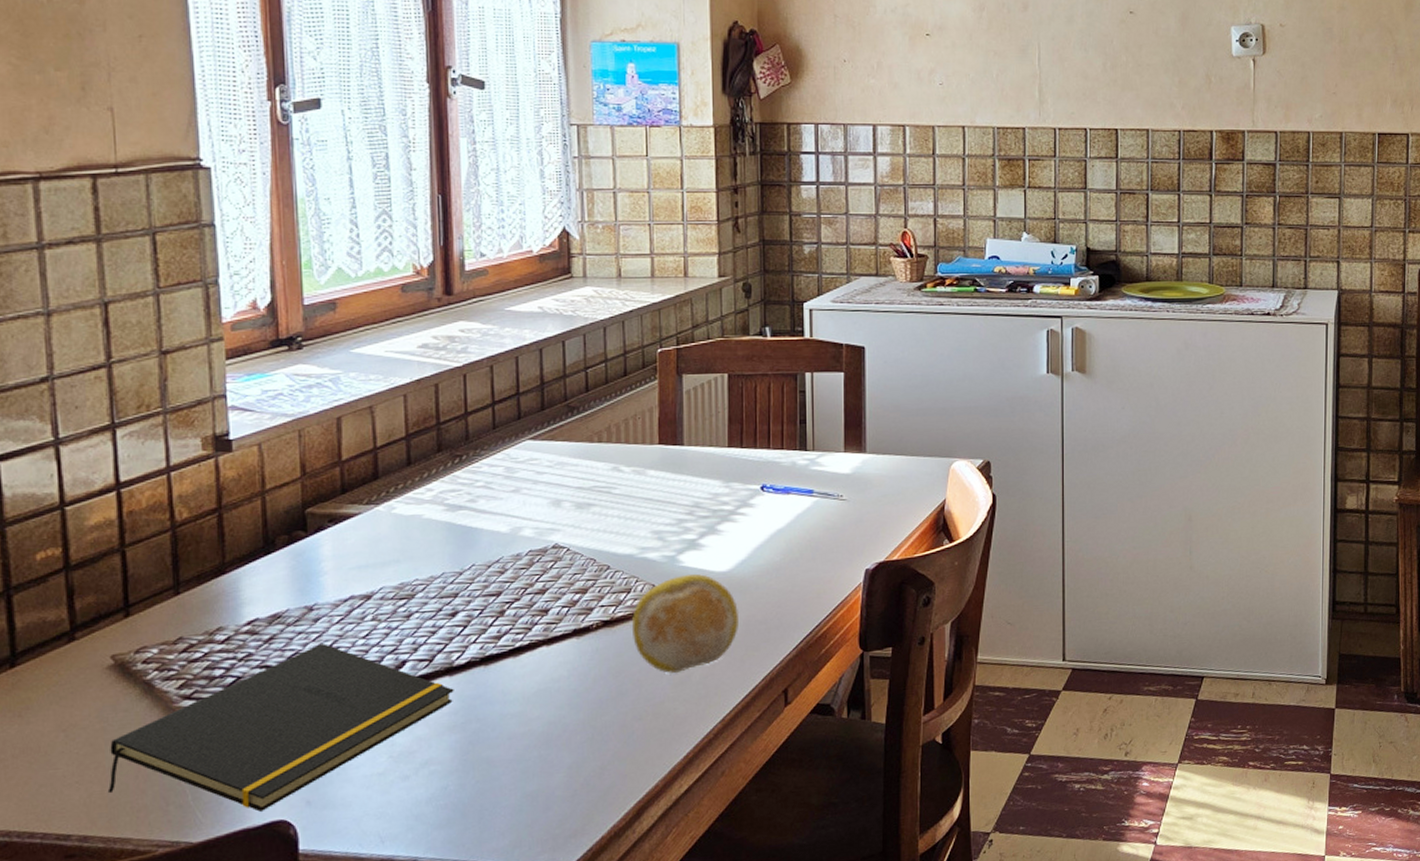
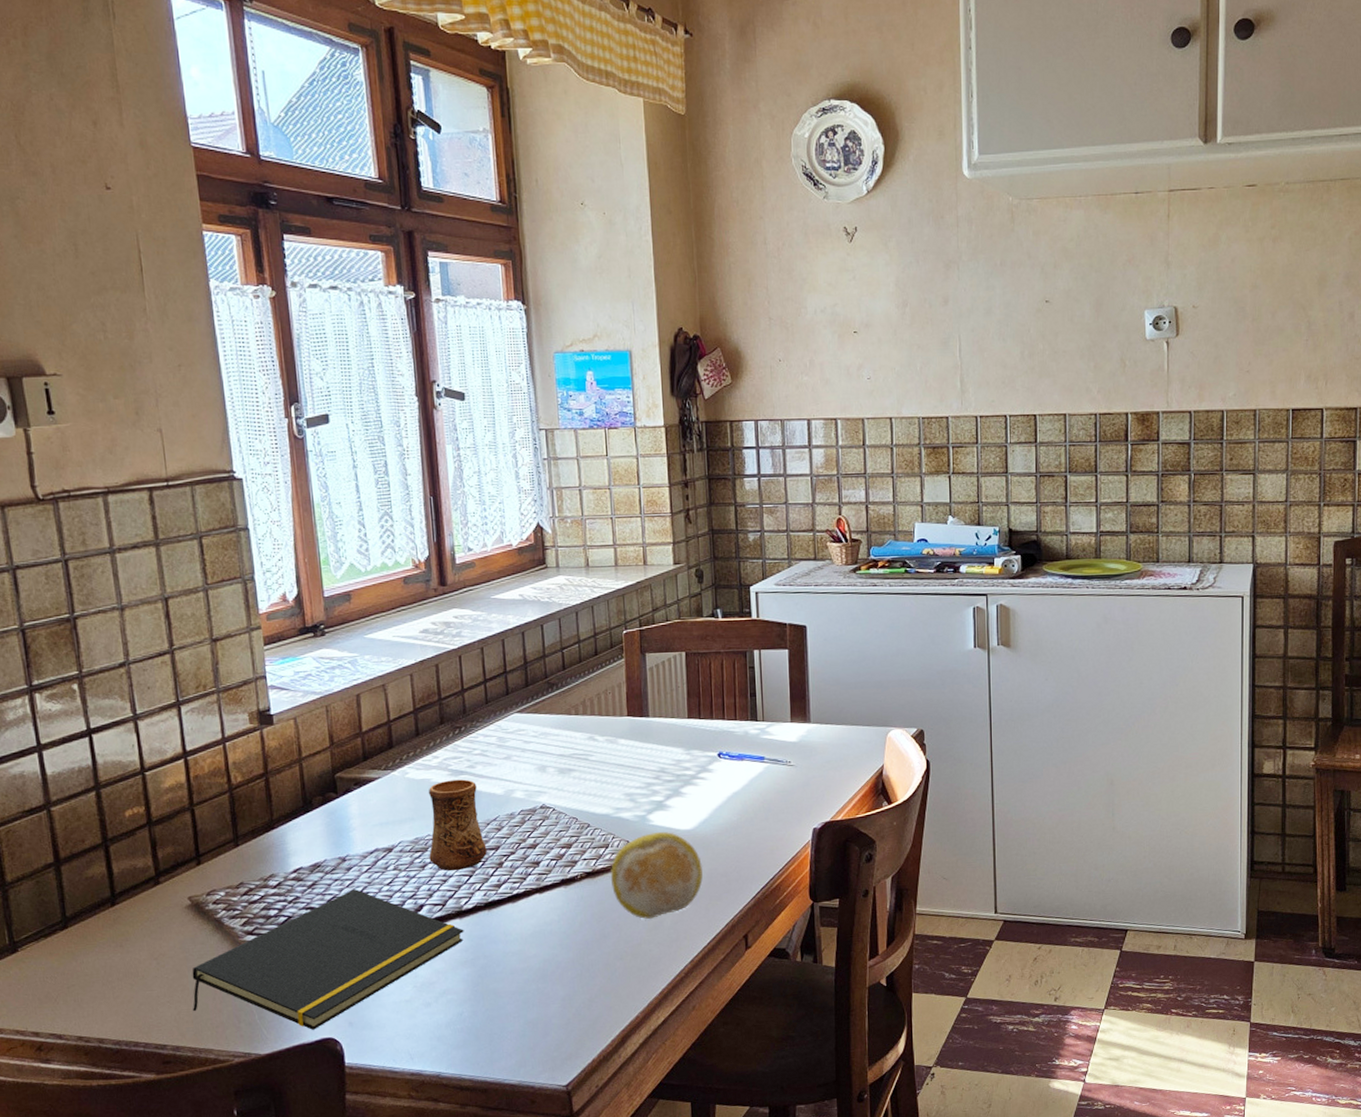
cup: none [416,515,486,621] -> present [428,779,487,871]

